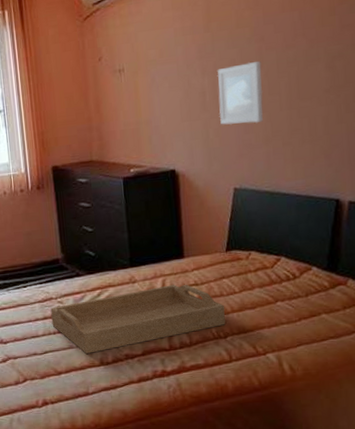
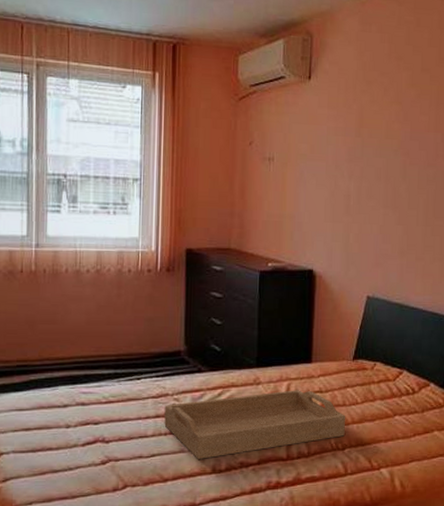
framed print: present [217,60,263,125] -> none [360,173,404,235]

